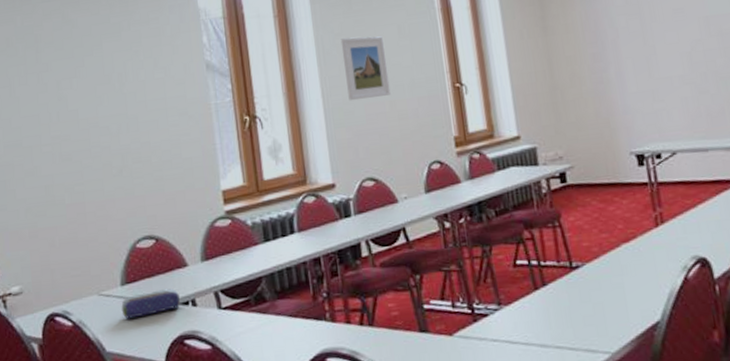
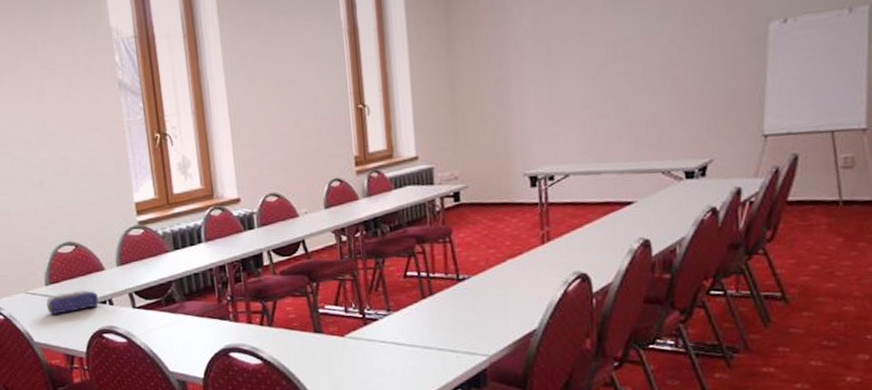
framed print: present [340,36,391,101] -> none [248,57,295,121]

